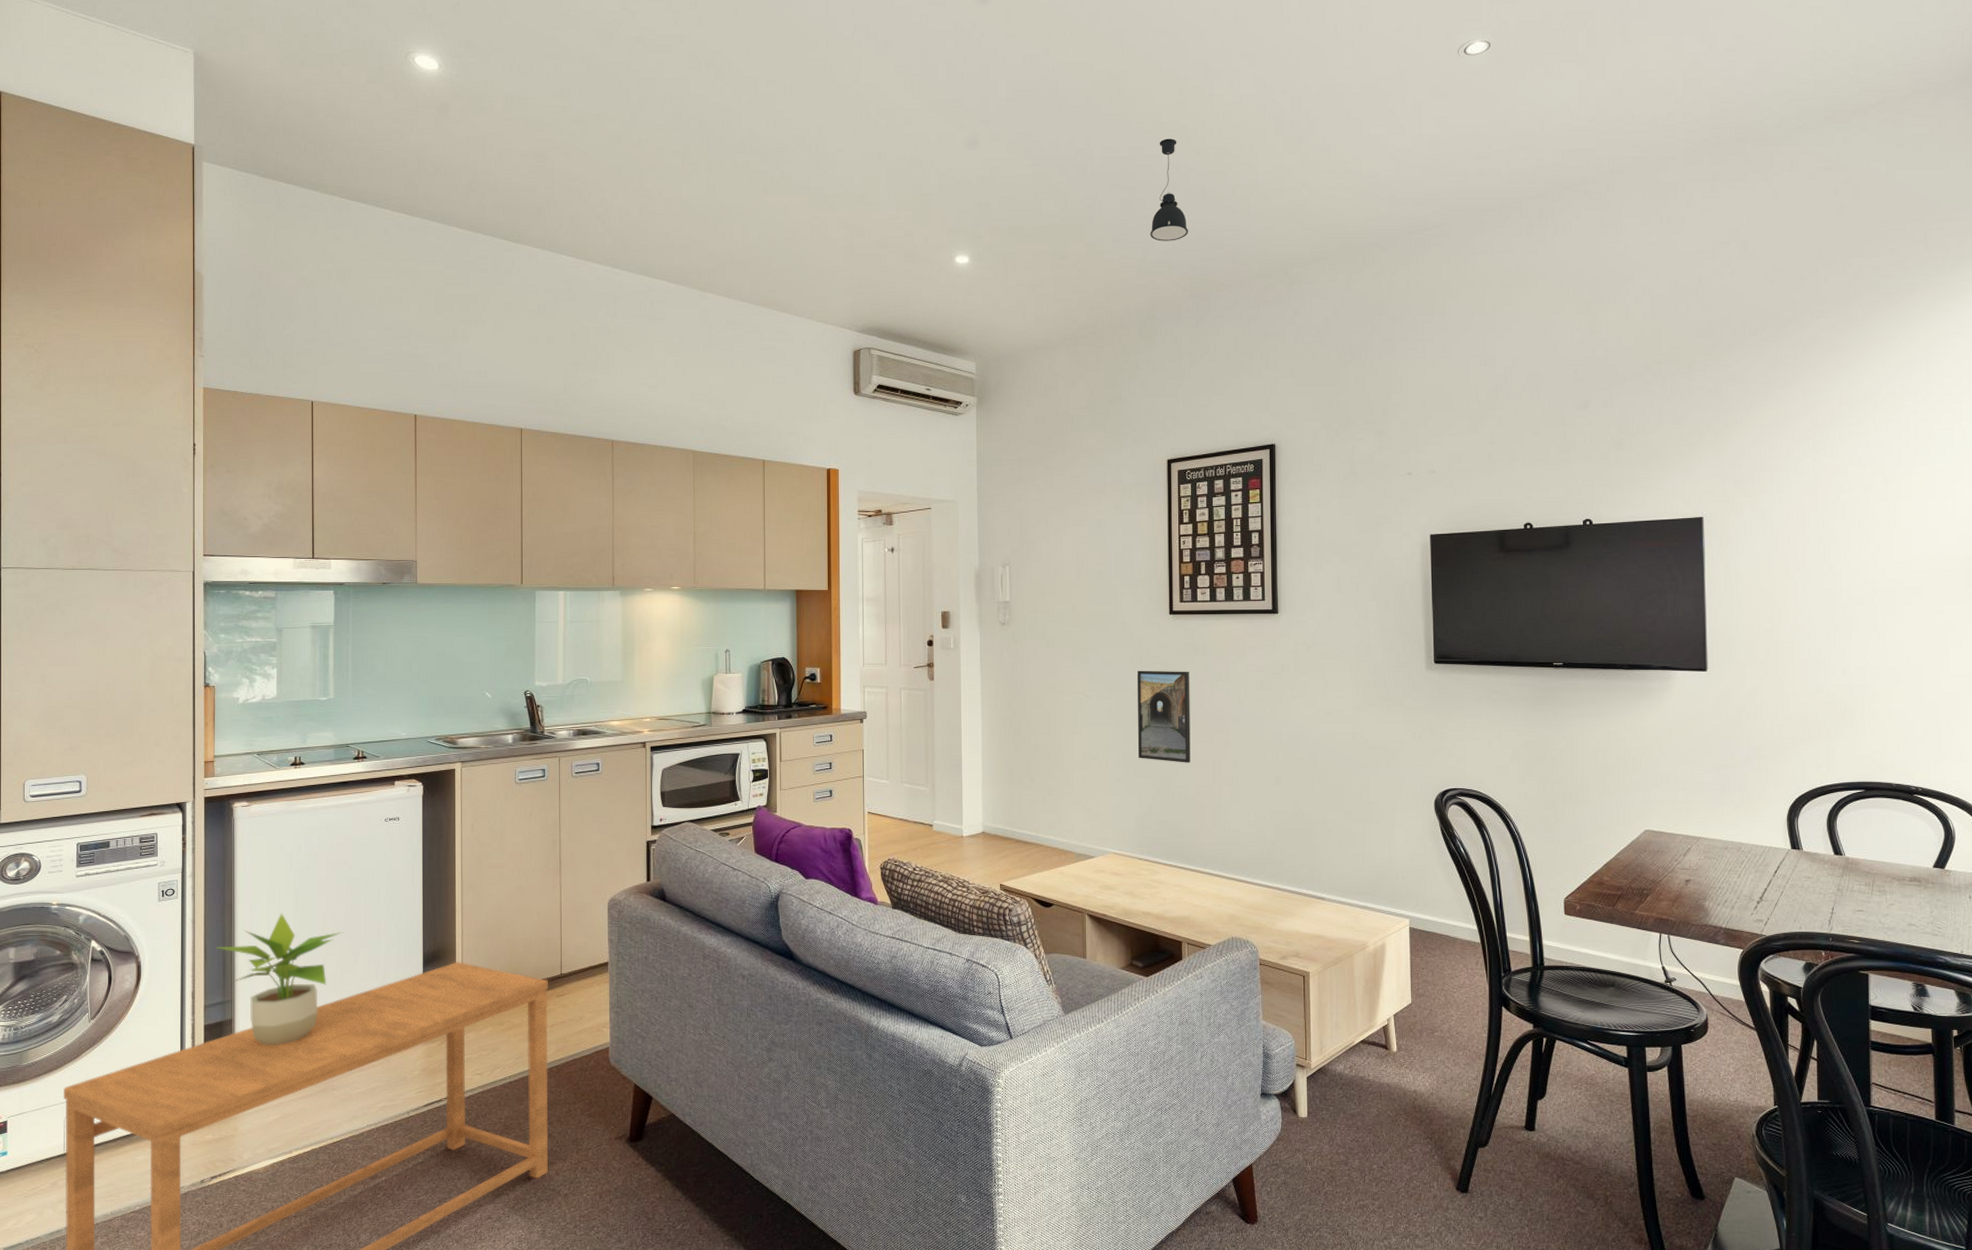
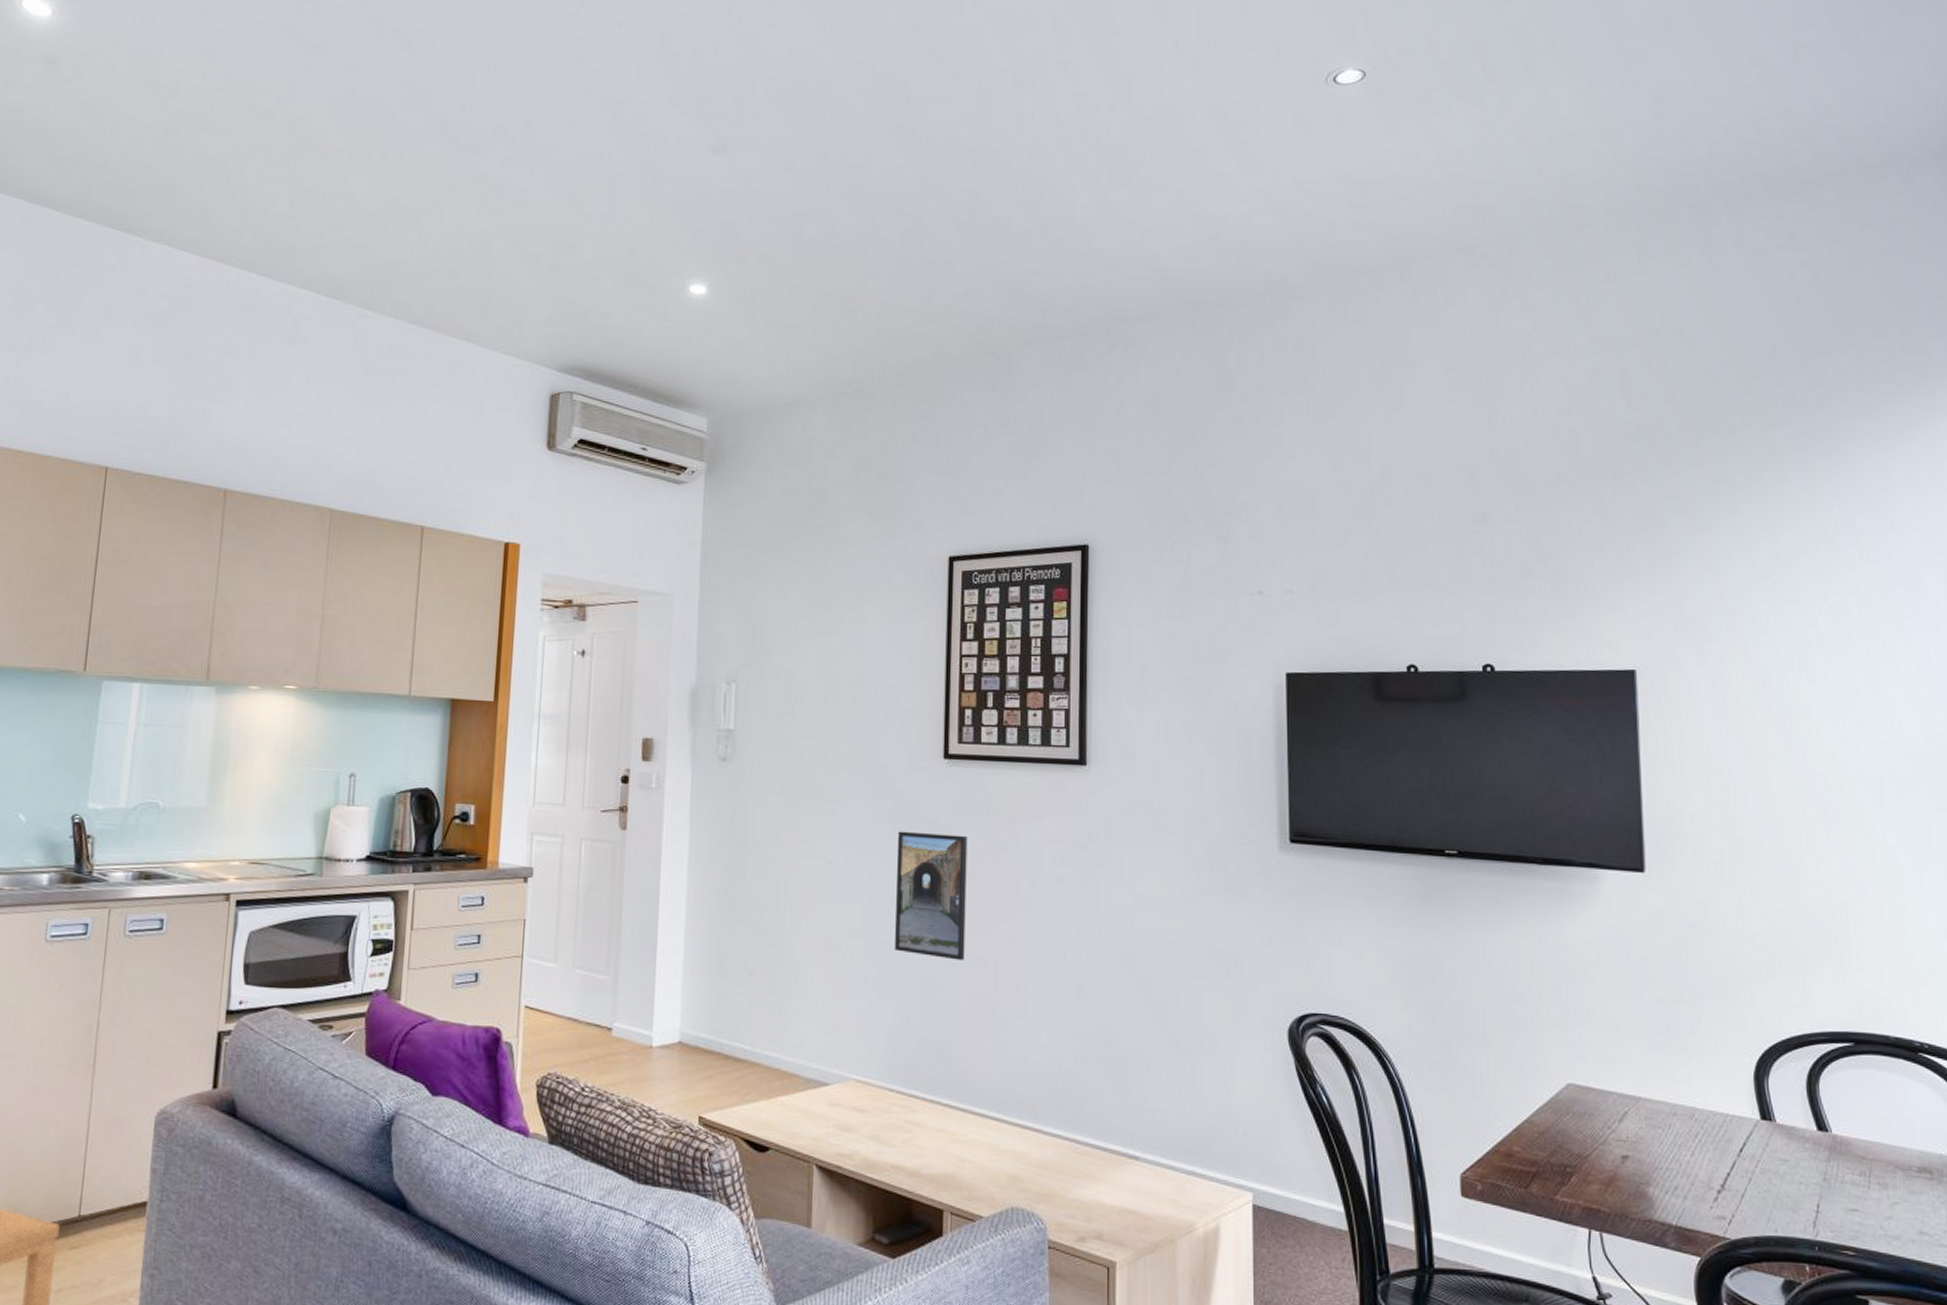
pendant light: present [1150,138,1189,241] -> none [938,159,987,284]

